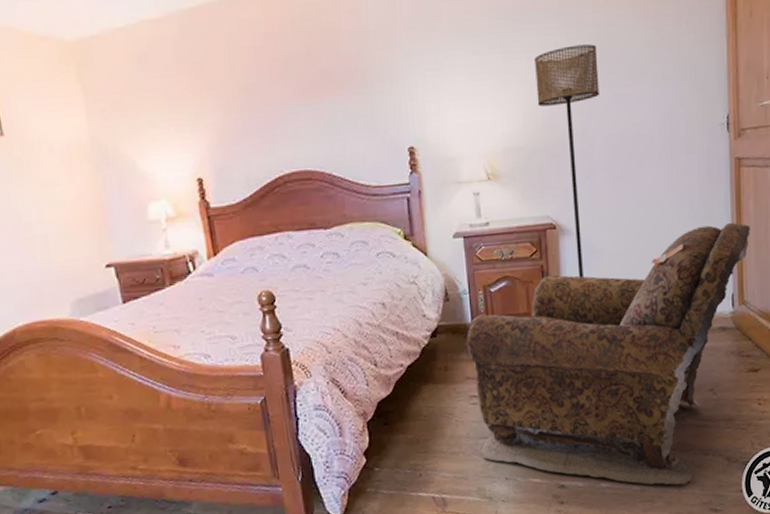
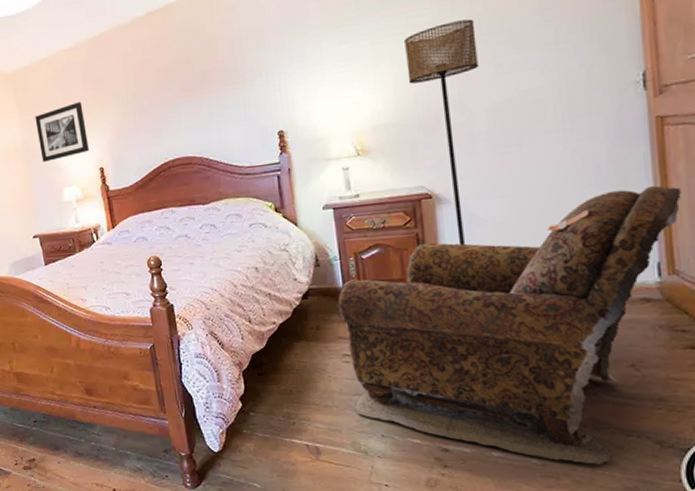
wall art: none [107,91,183,167] -> present [35,102,89,162]

